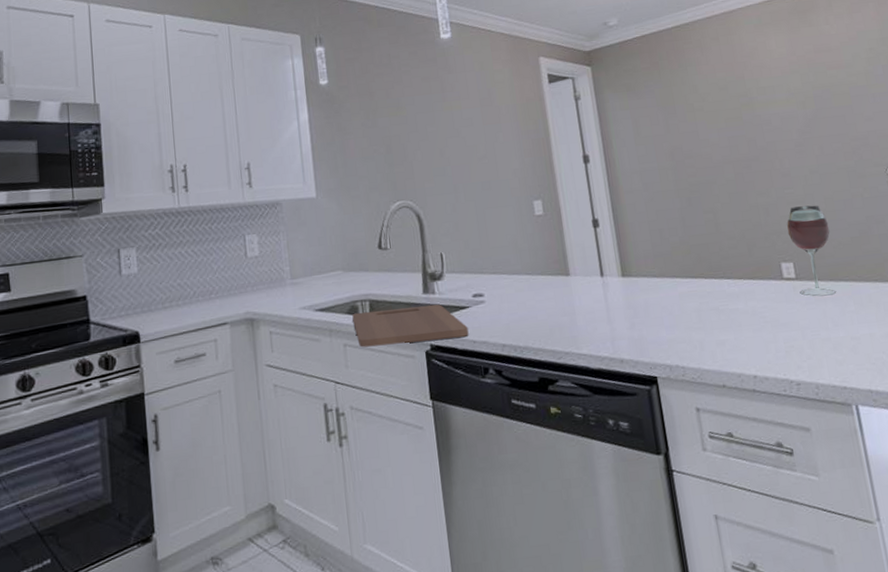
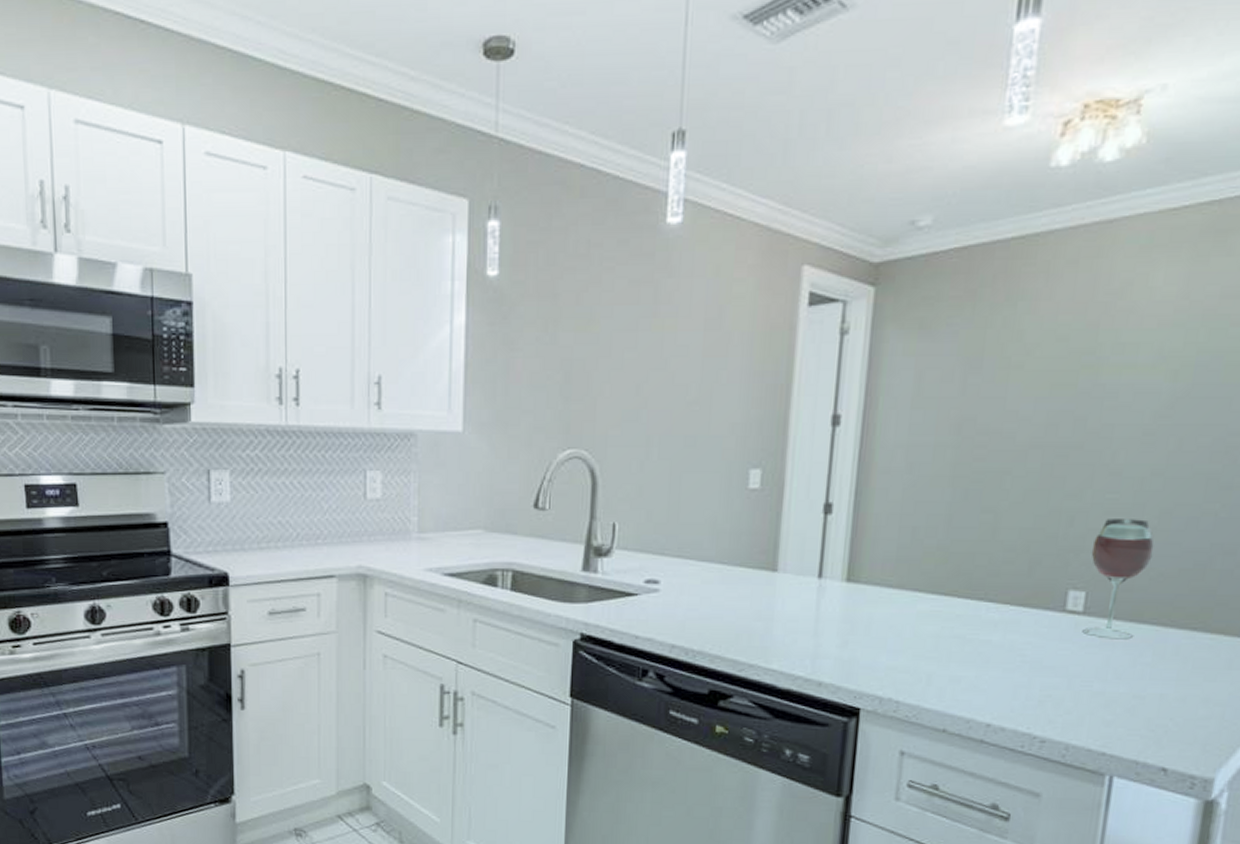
cutting board: present [352,304,469,348] -> none [488,583,632,629]

